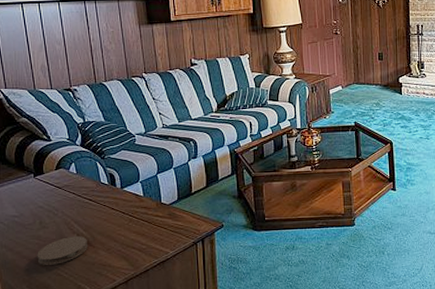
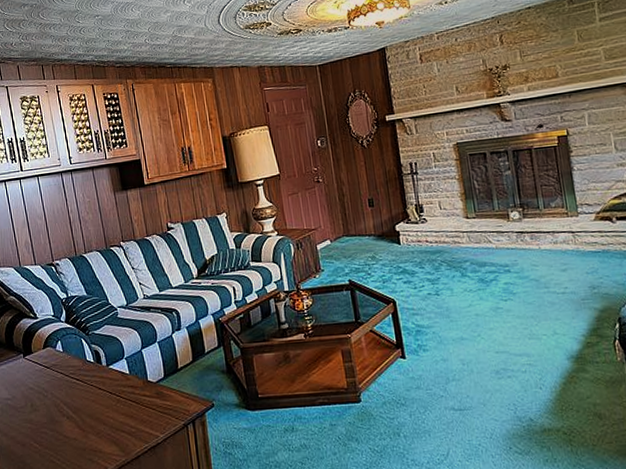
coaster: present [37,236,87,265] -> none [30,419,78,451]

